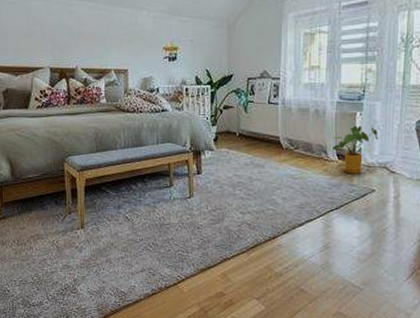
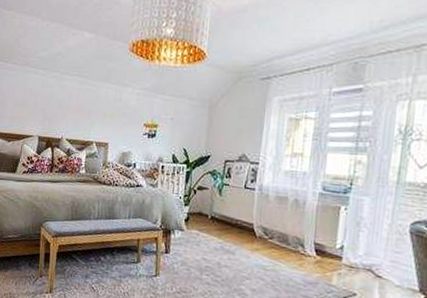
house plant: present [332,125,378,174] -> none [310,220,364,274]

